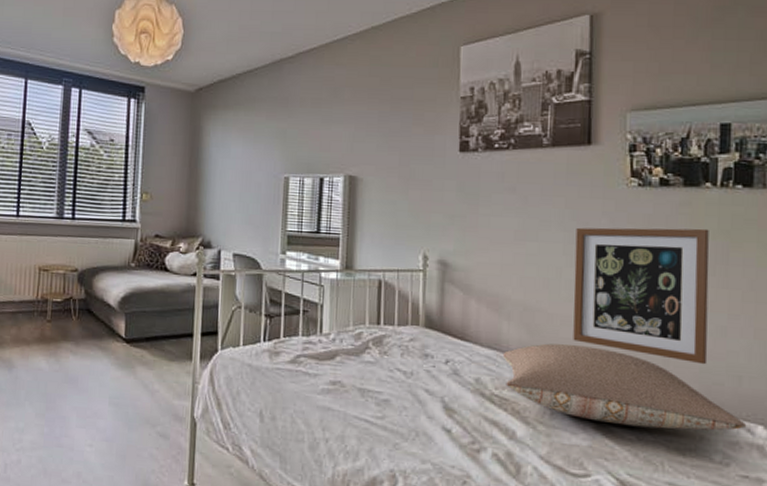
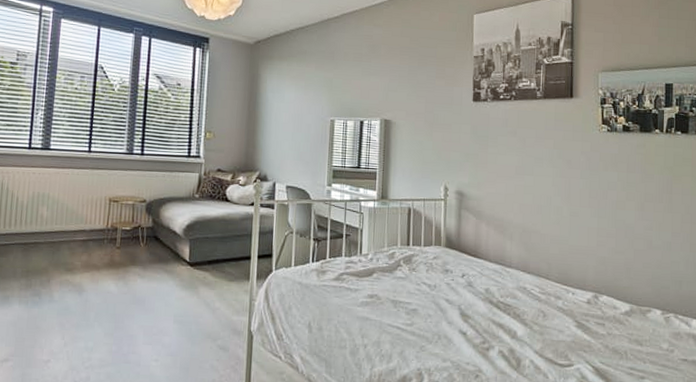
pillow: present [502,343,747,431] -> none [506,258,686,325]
wall art: present [573,227,709,365] -> none [560,164,658,273]

